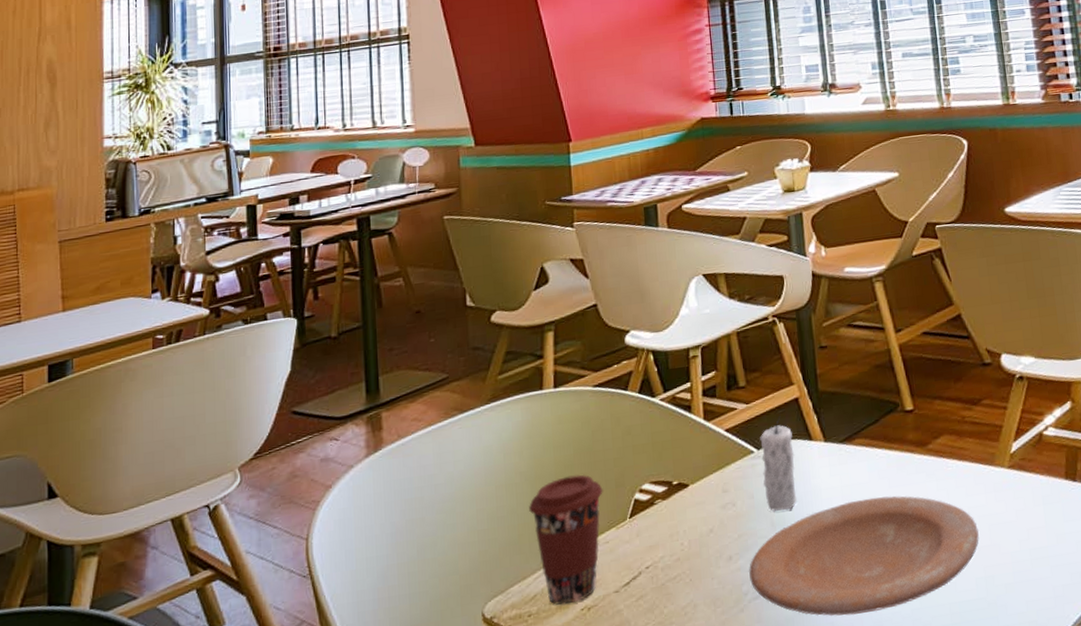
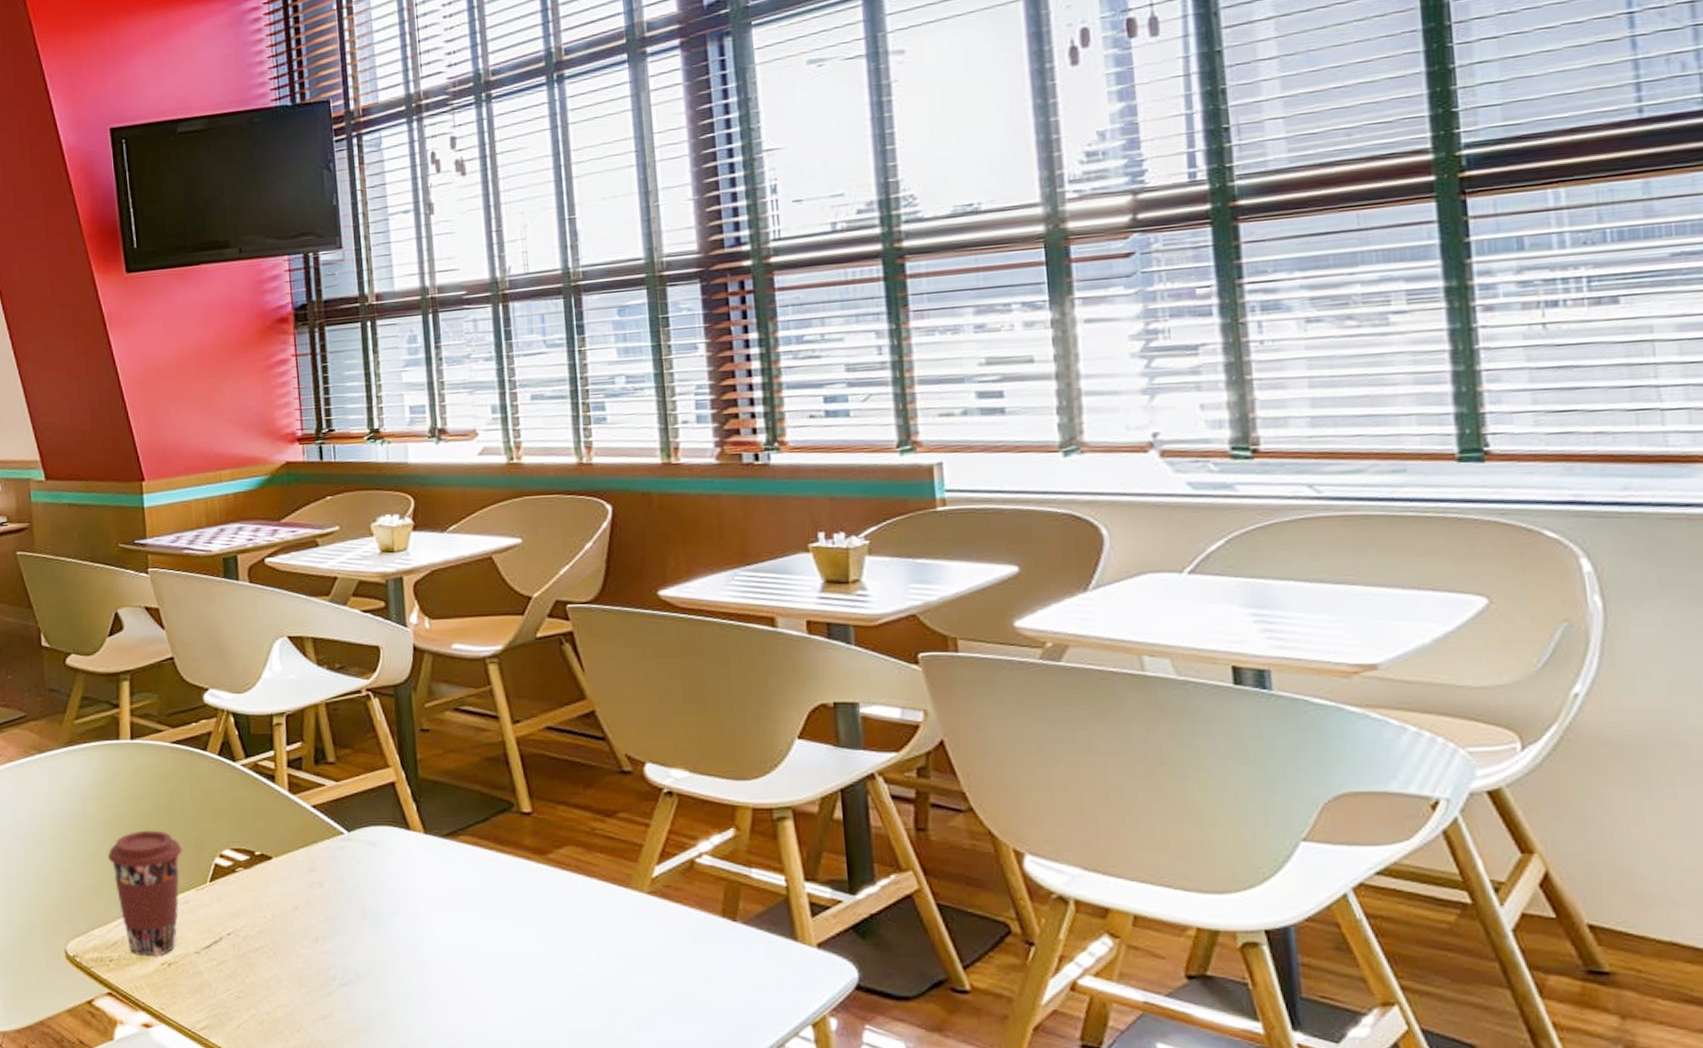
plate: present [749,495,979,616] -> none [337,901,608,1022]
candle: present [760,413,797,511] -> none [350,796,392,900]

